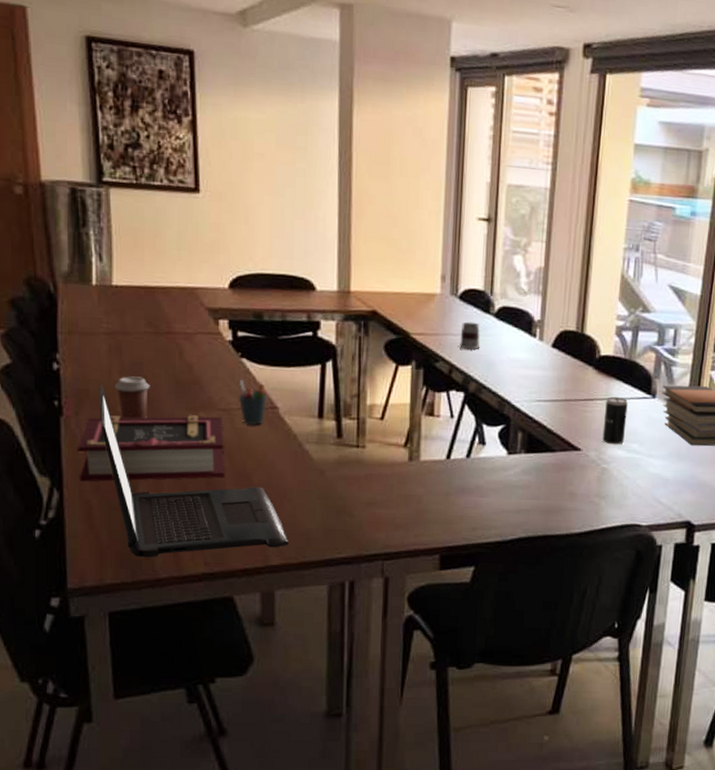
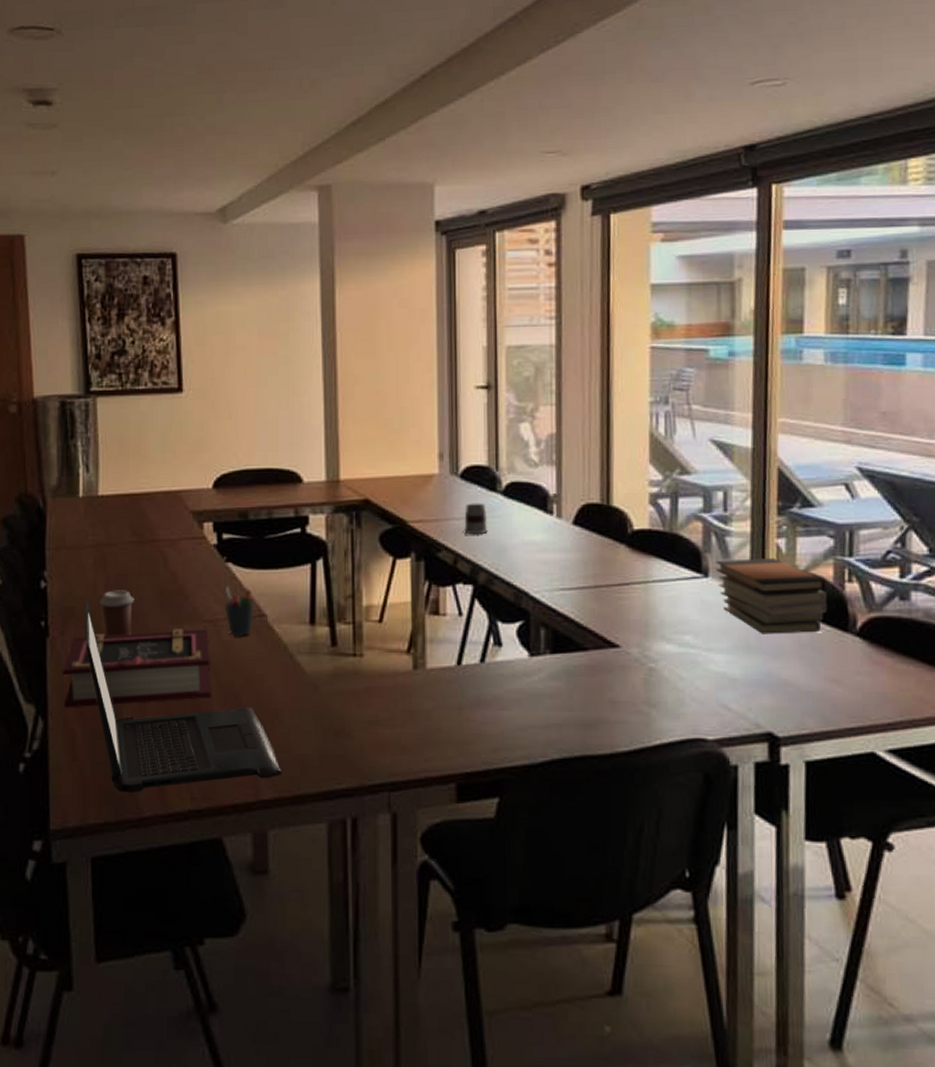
beverage can: present [602,396,628,445] -> none [645,579,674,638]

